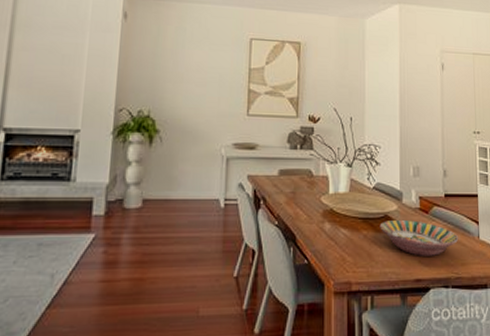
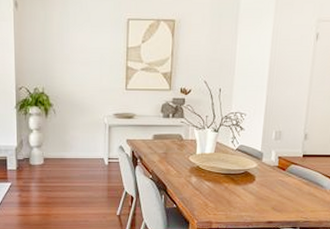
serving bowl: present [379,219,459,256] -> none [239,175,312,204]

